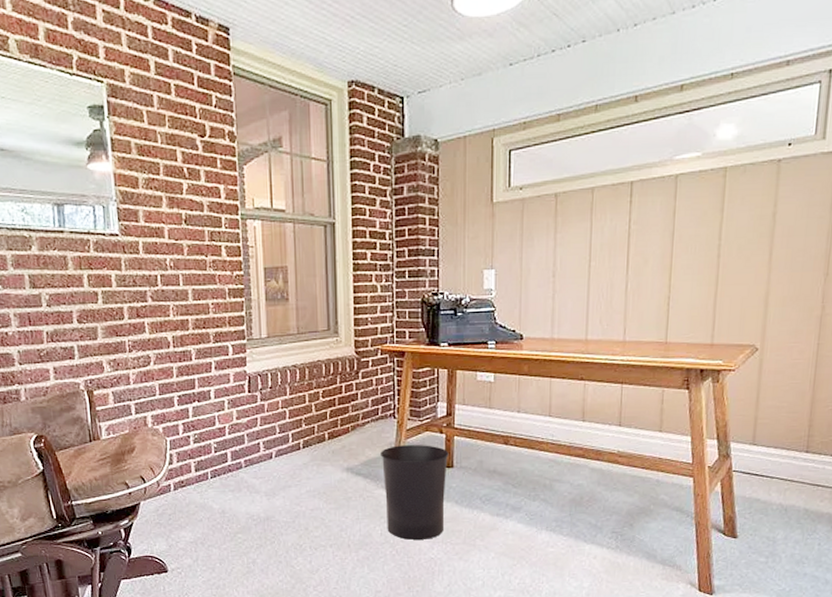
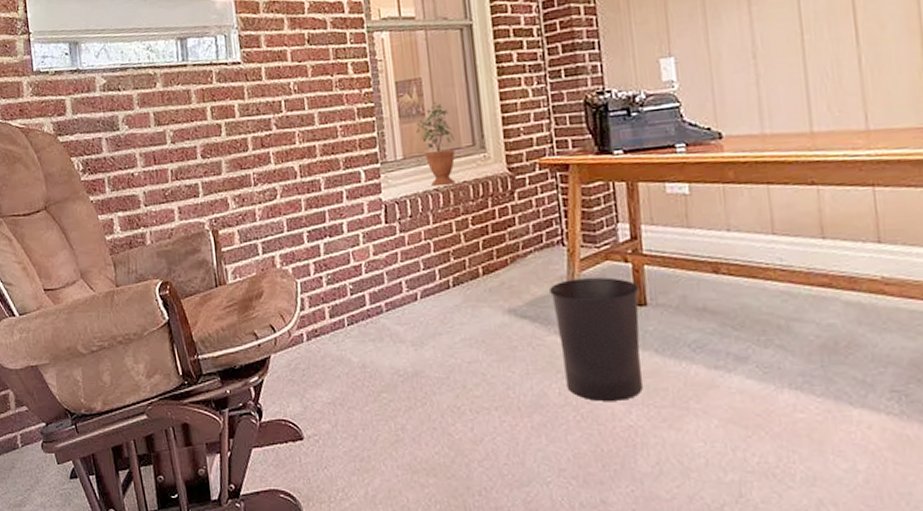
potted plant: none [280,289,313,364] -> present [416,102,456,187]

